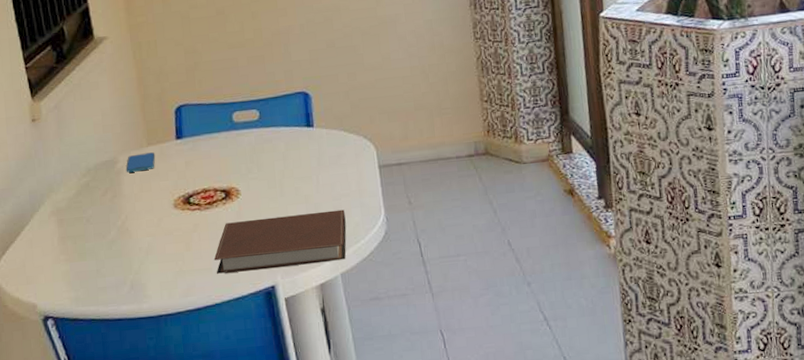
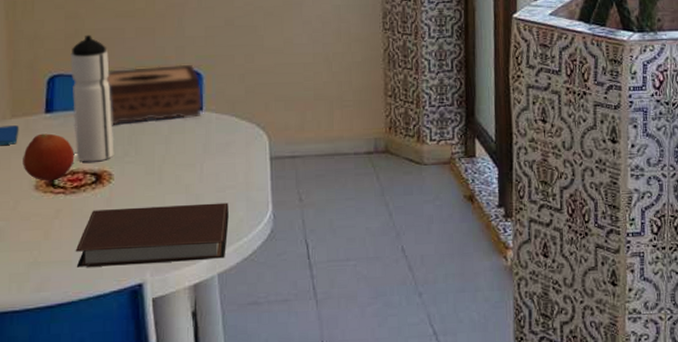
fruit: none [161,157,205,200] -> present [23,133,75,181]
water bottle: none [192,66,239,181] -> present [70,34,114,162]
tissue box: none [225,87,312,146] -> present [106,64,202,125]

